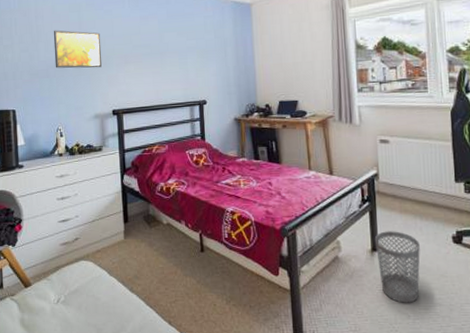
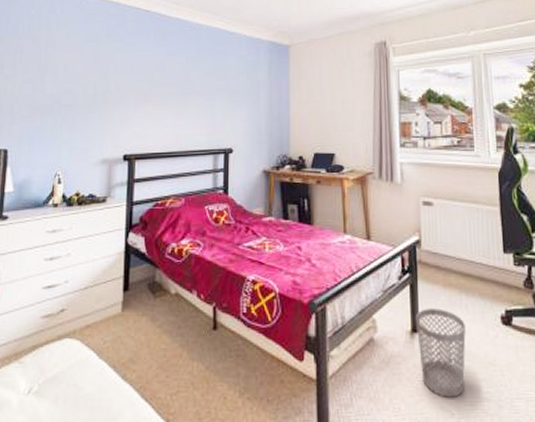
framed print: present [53,30,102,69] -> none [62,61,119,106]

